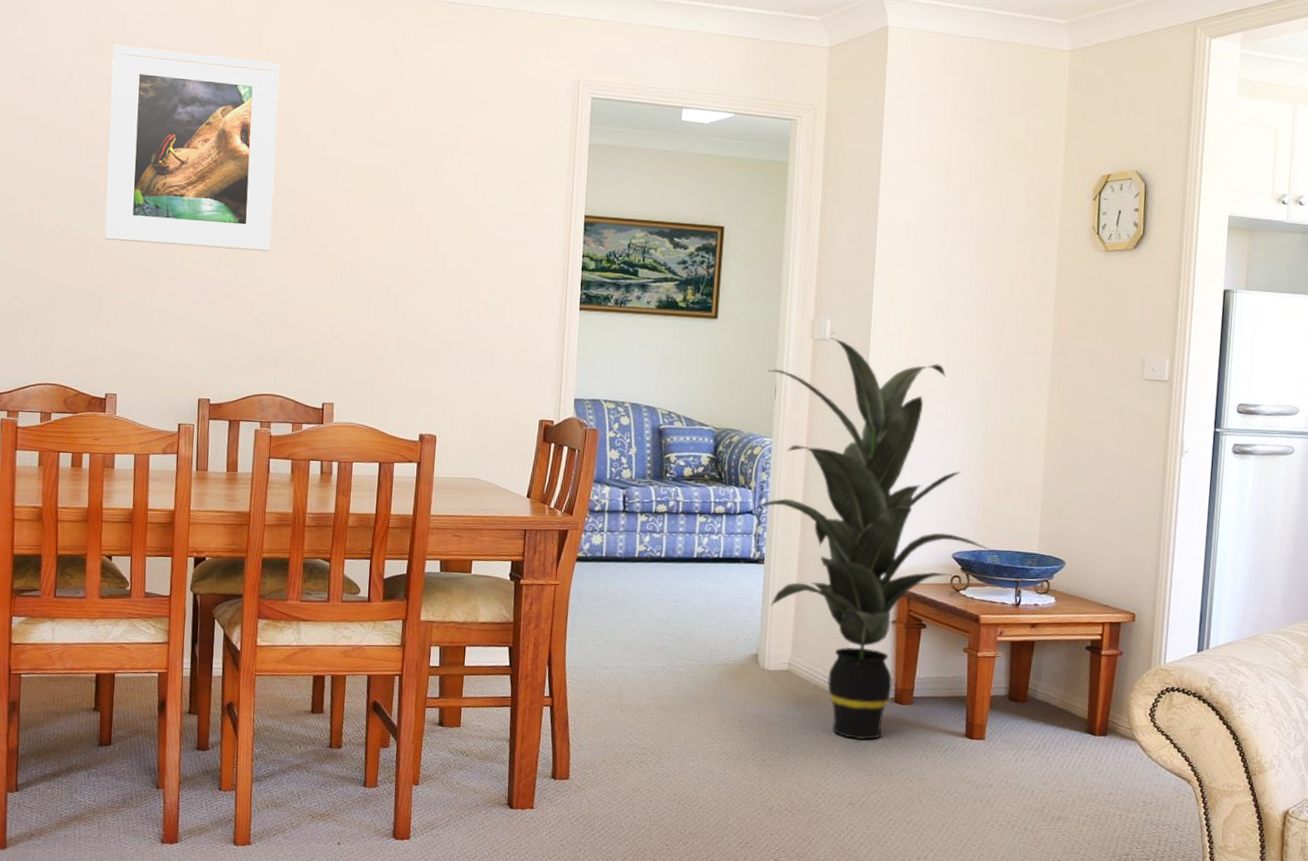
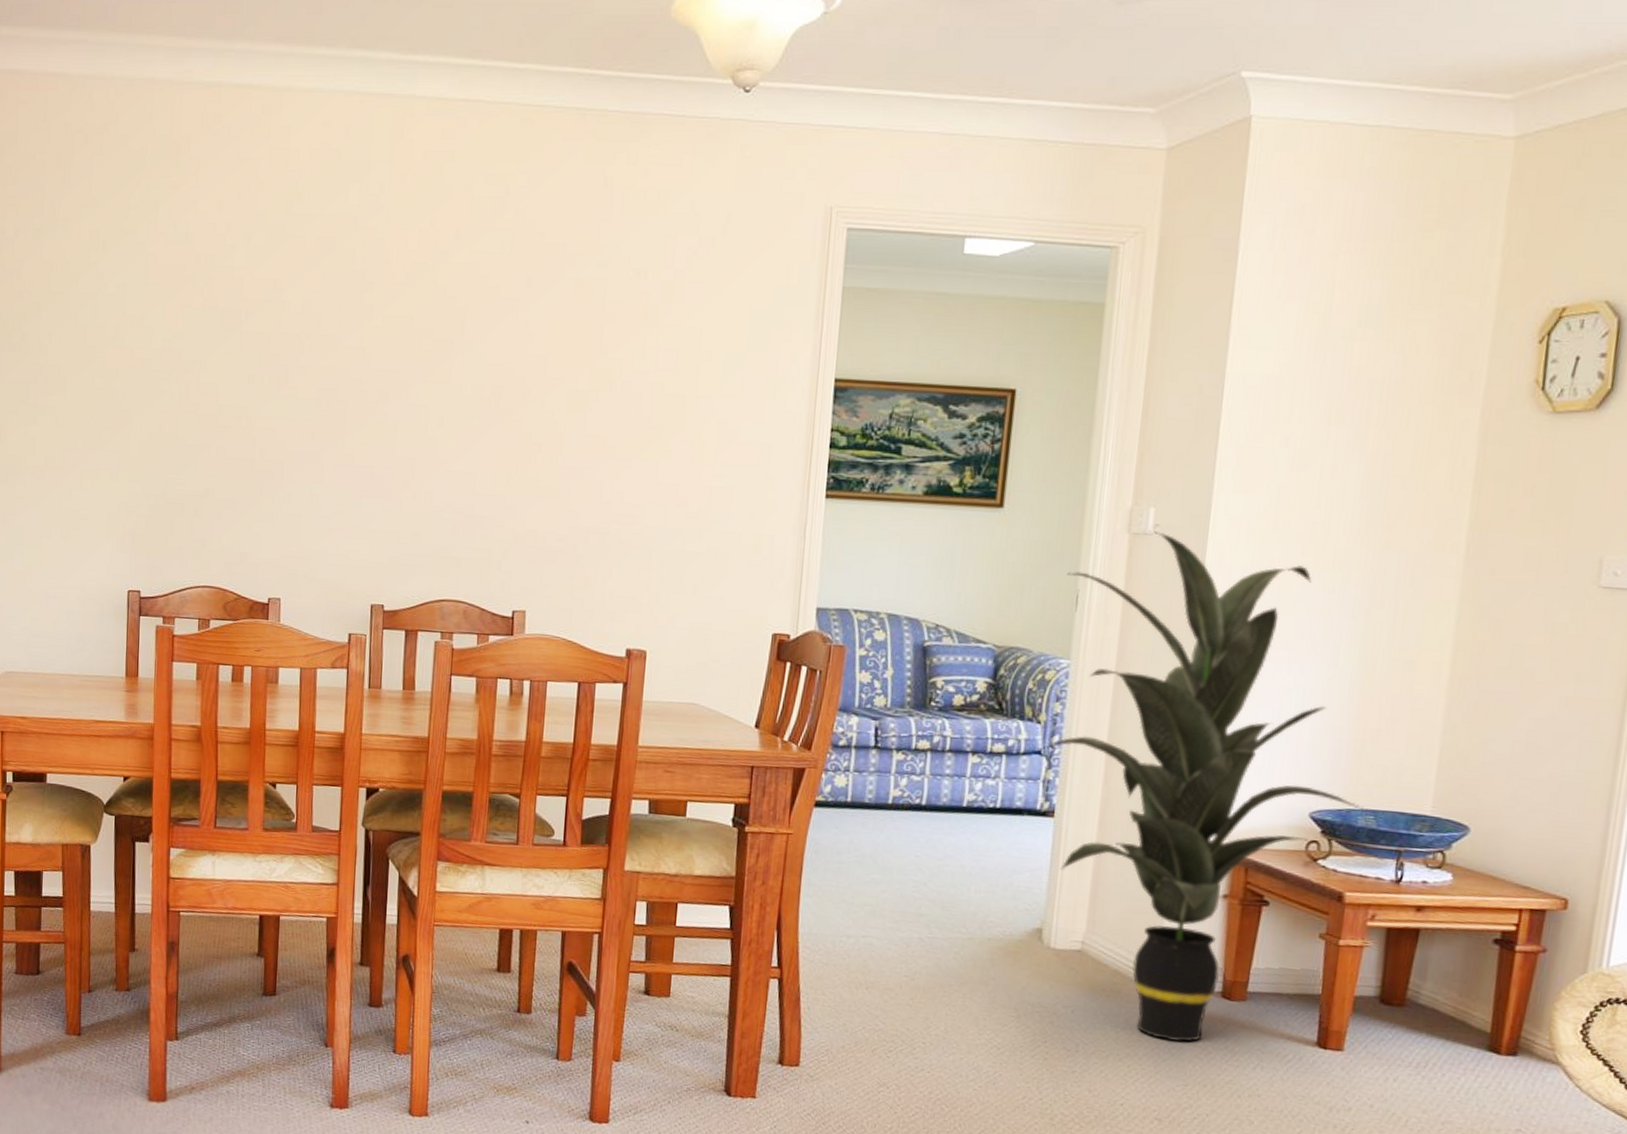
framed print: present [104,45,280,251] -> none [266,187,466,430]

